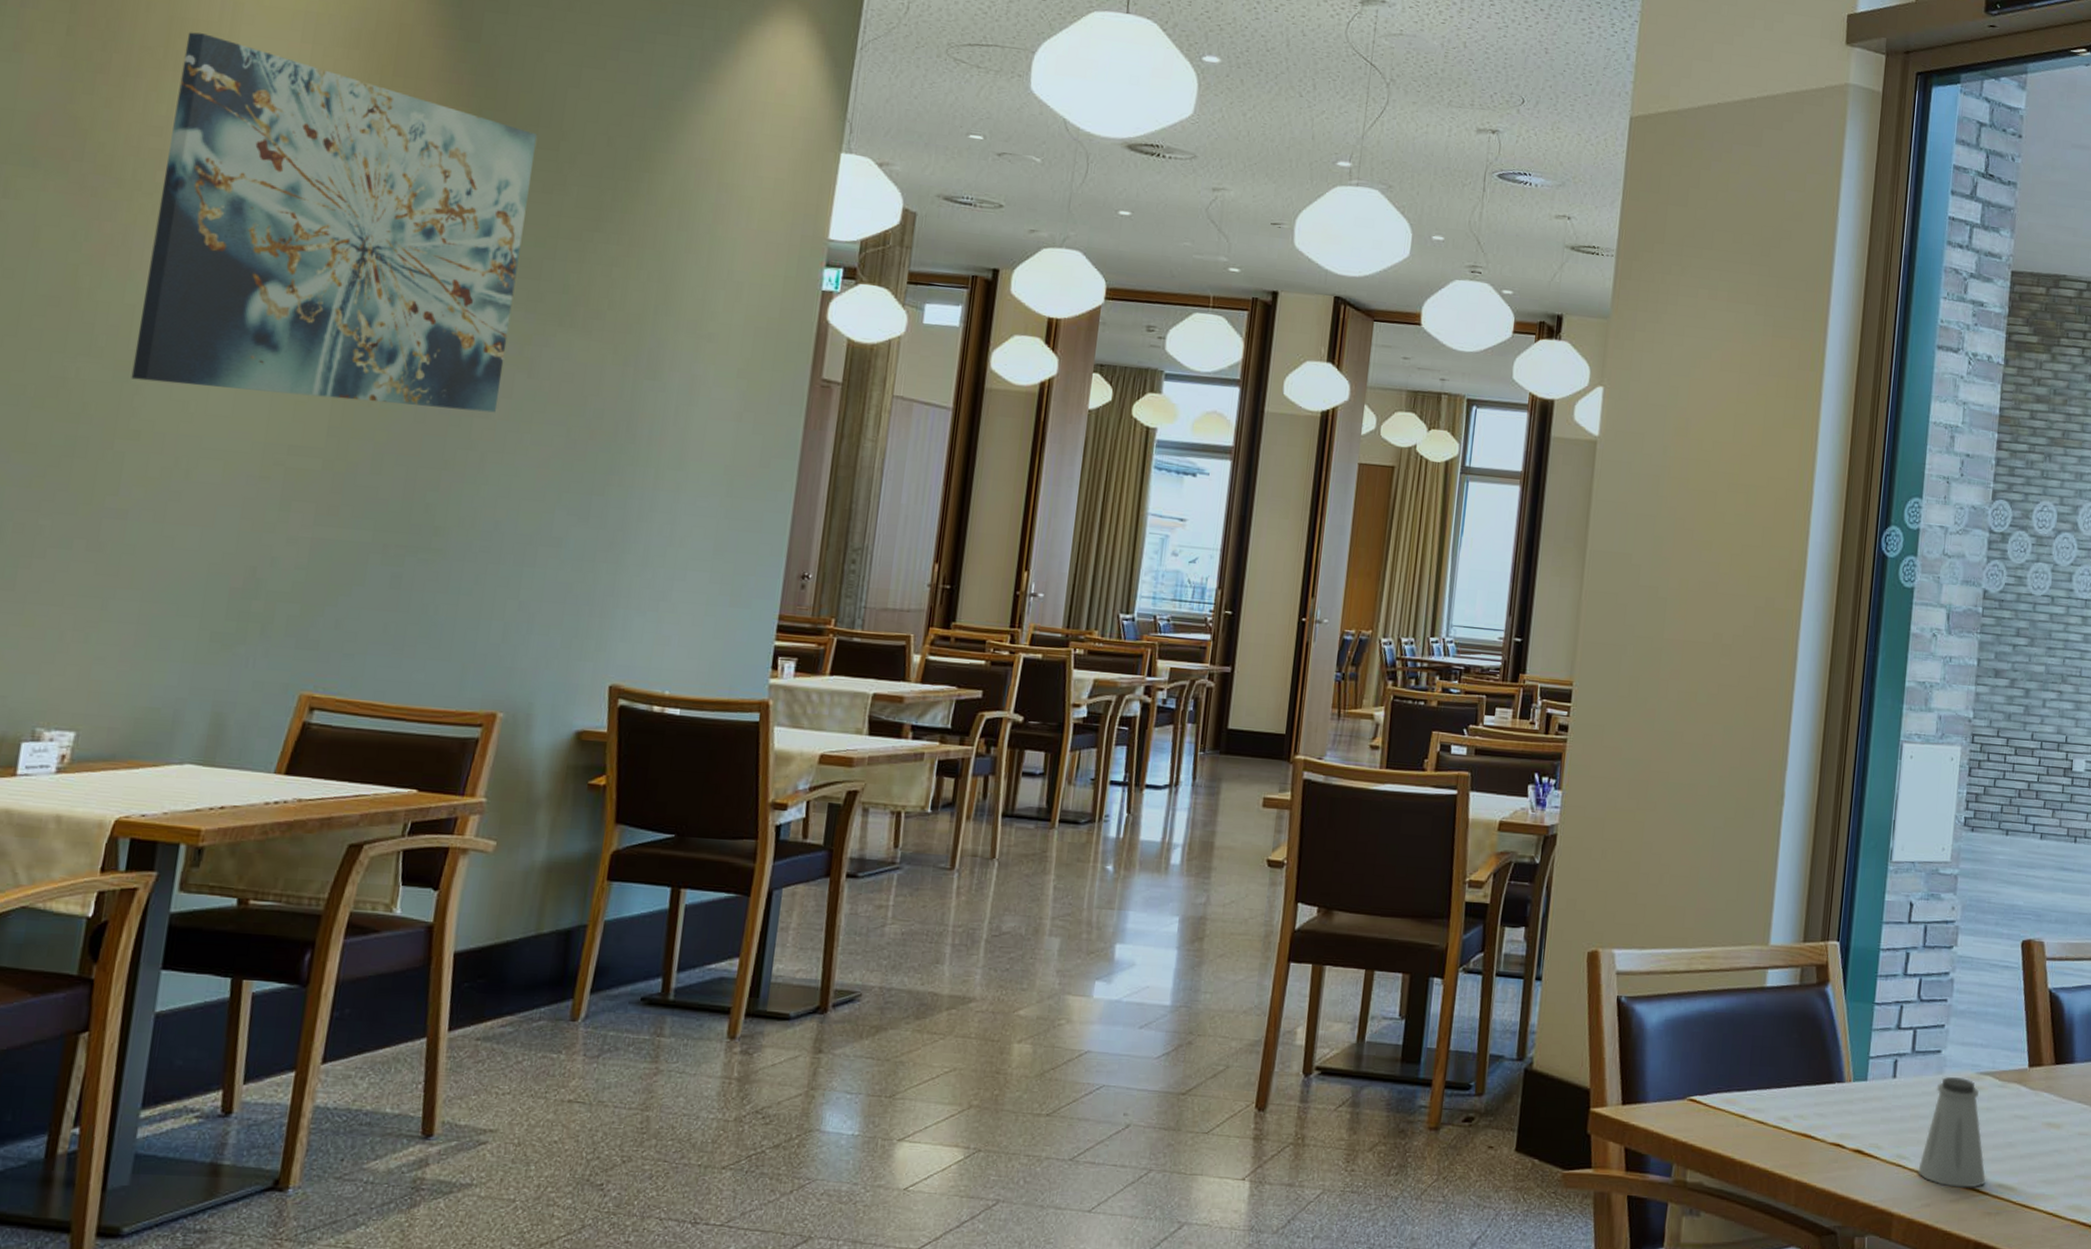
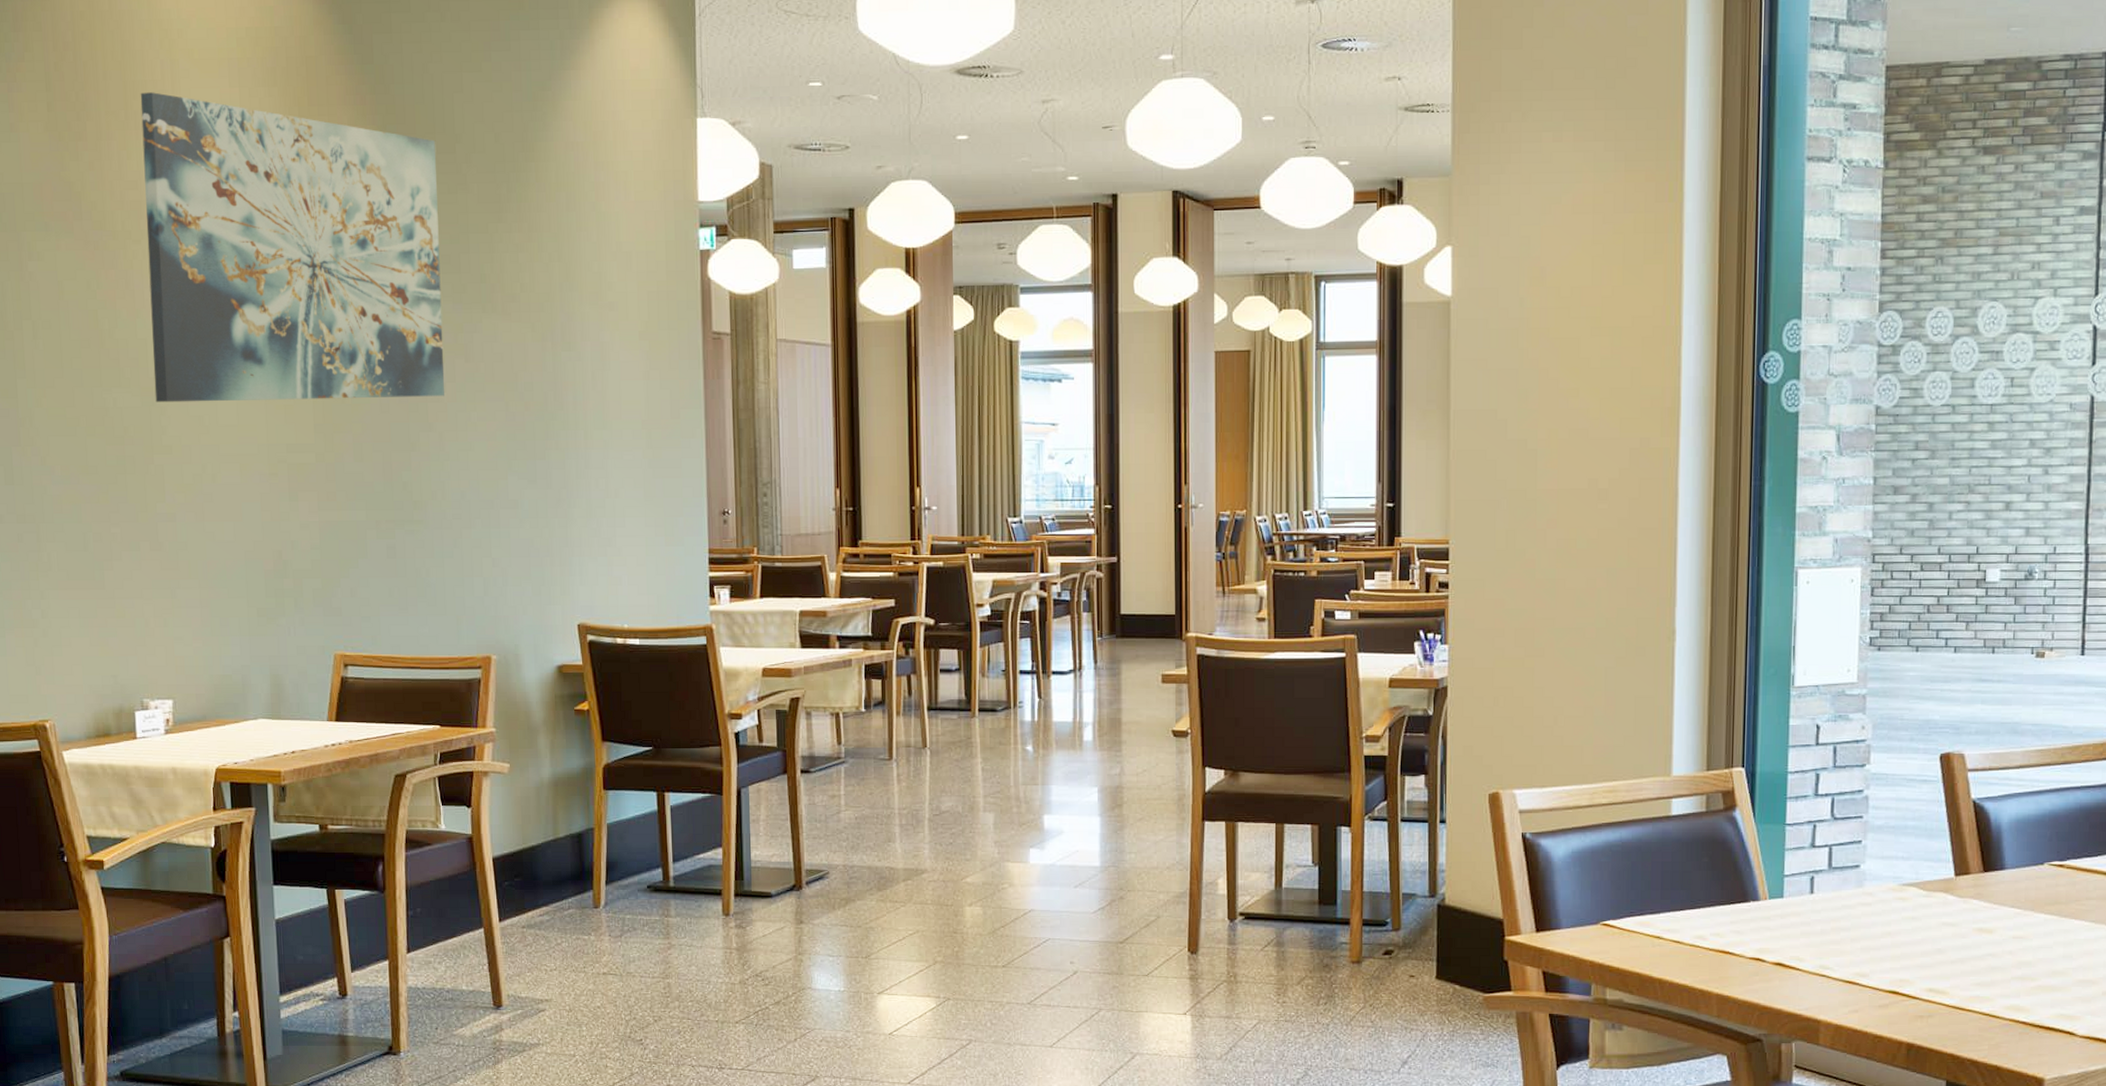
saltshaker: present [1918,1077,1986,1188] -> none [1843,890,1916,994]

